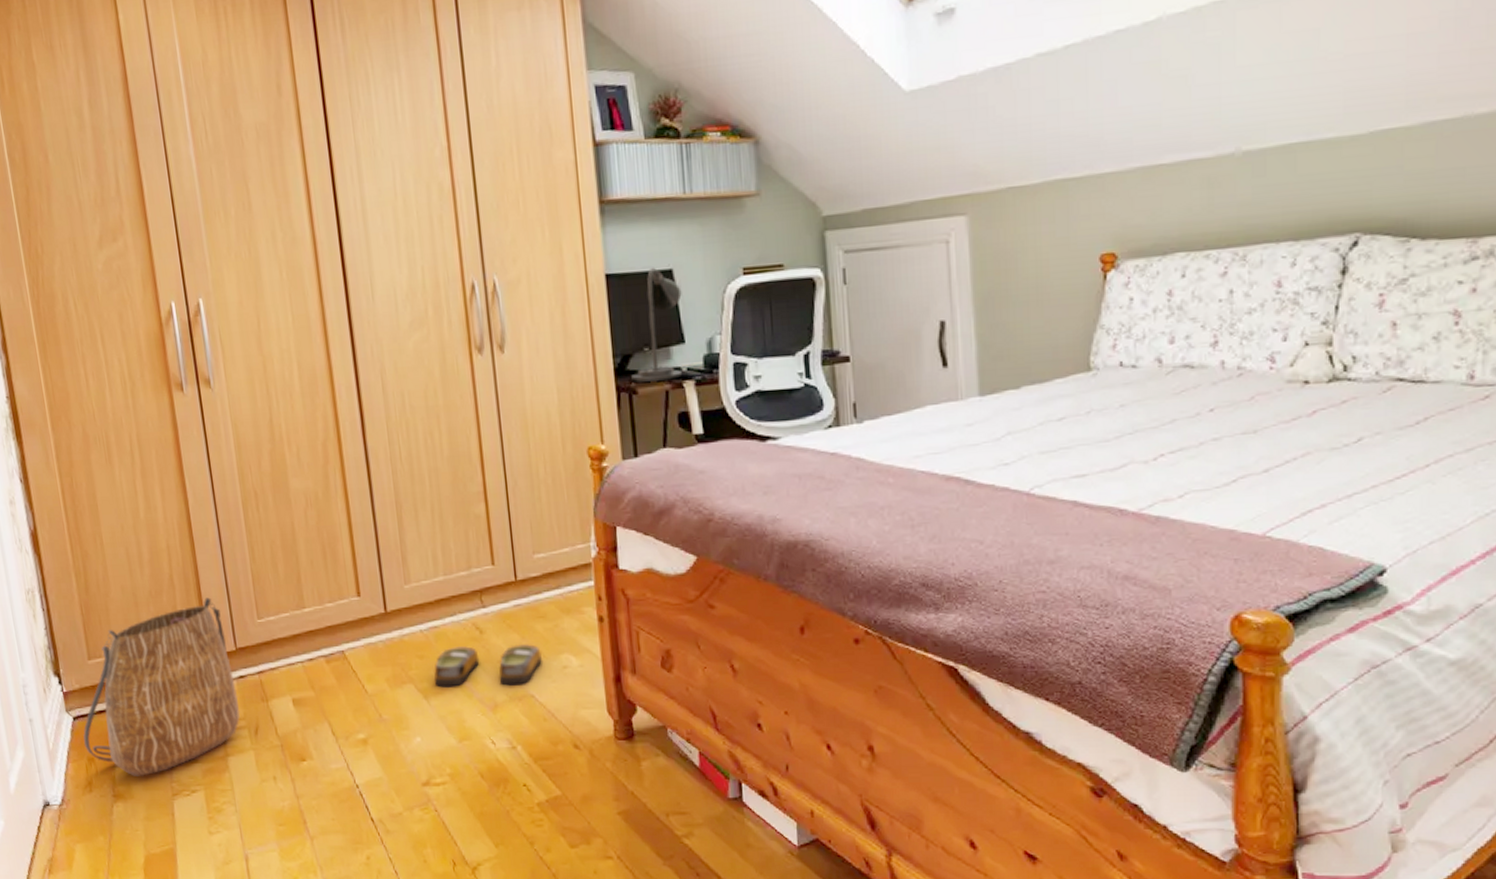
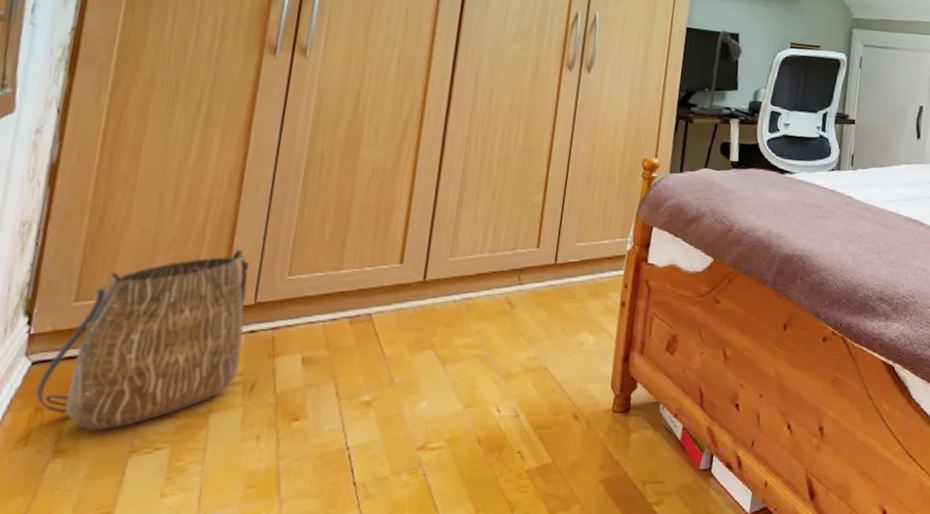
slippers: present [434,643,542,688] -> none [456,317,564,358]

